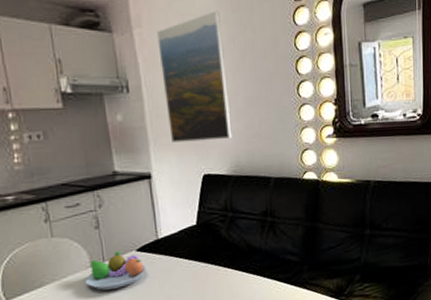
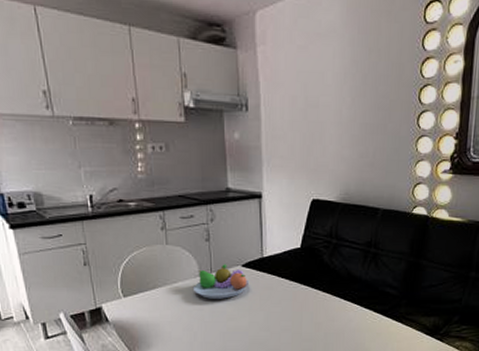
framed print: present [157,10,232,143] -> none [280,30,346,166]

